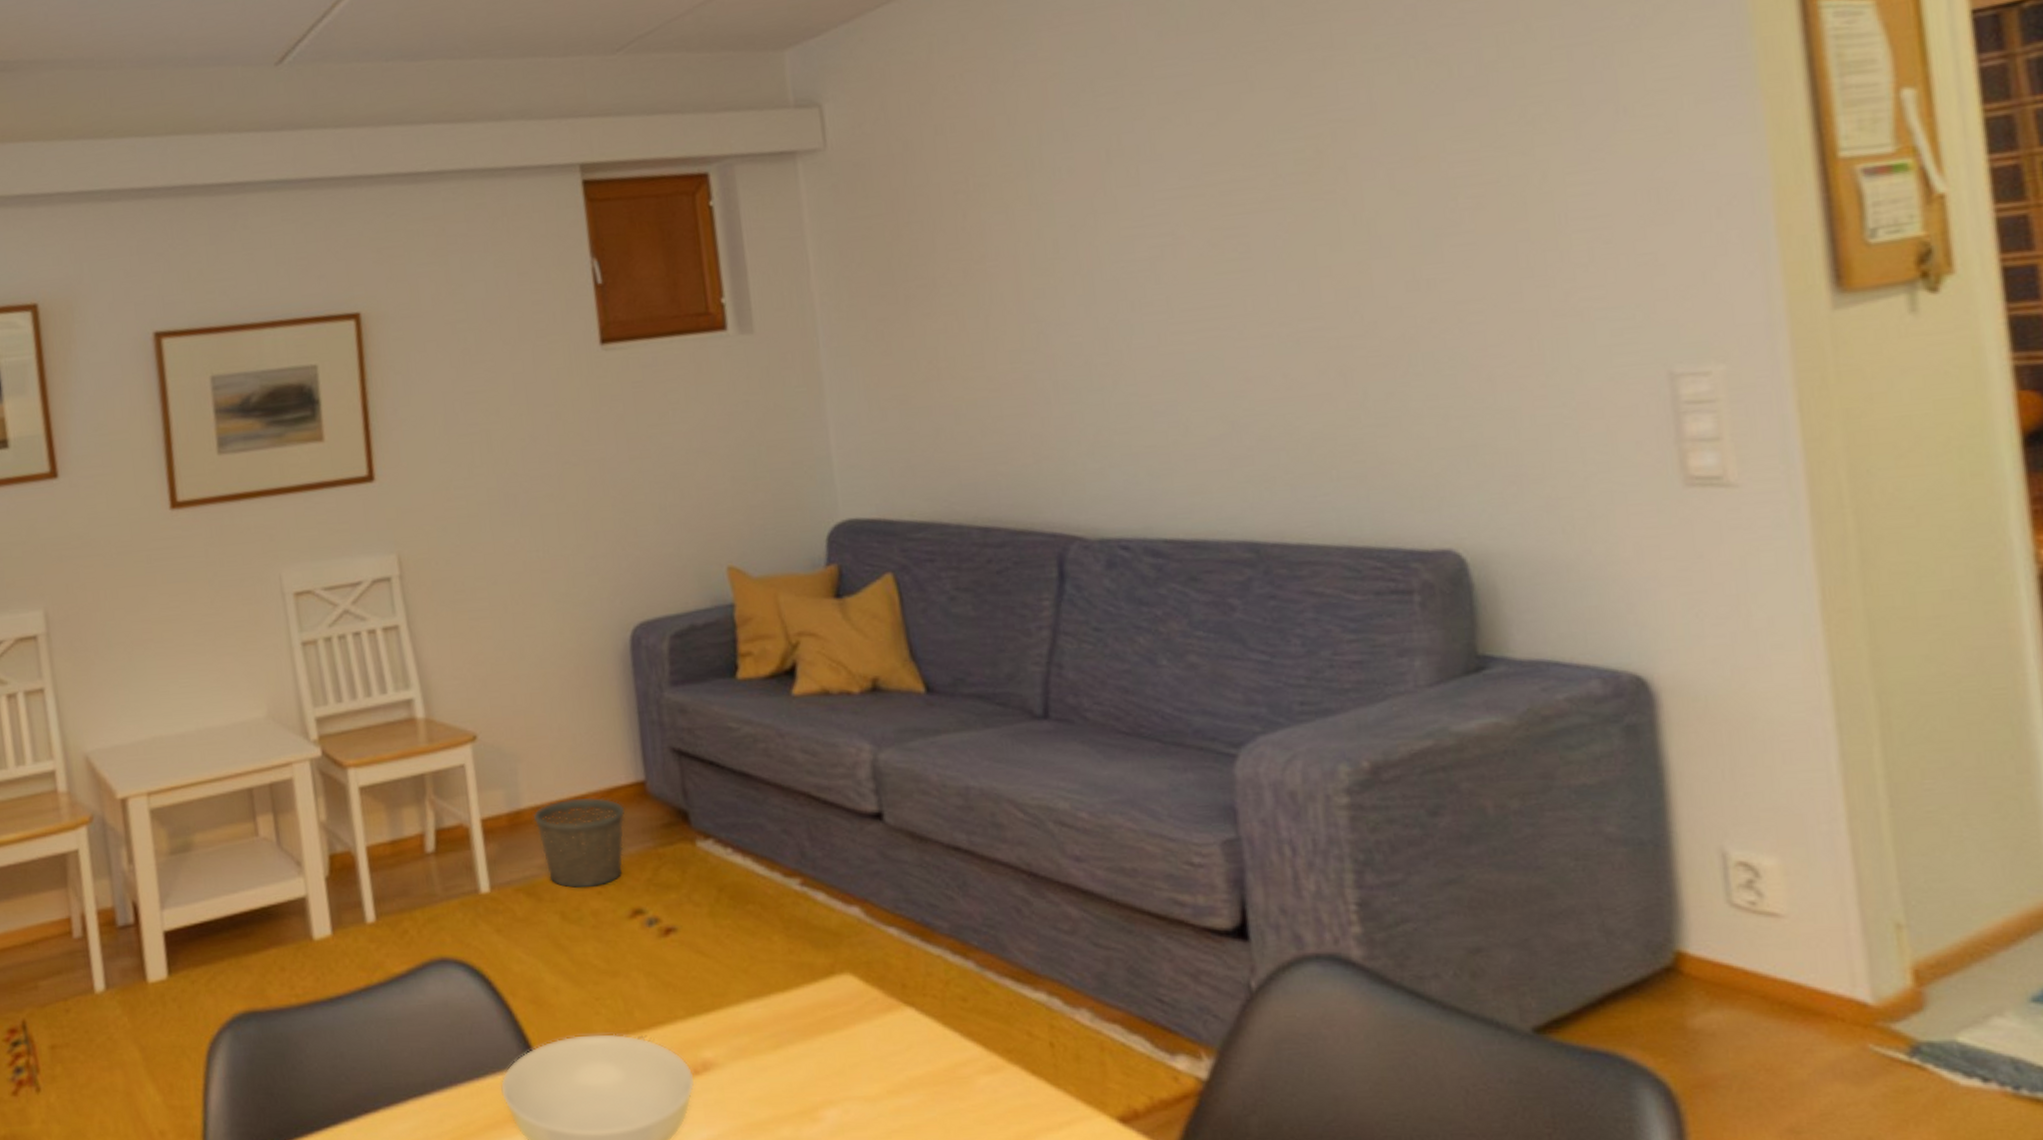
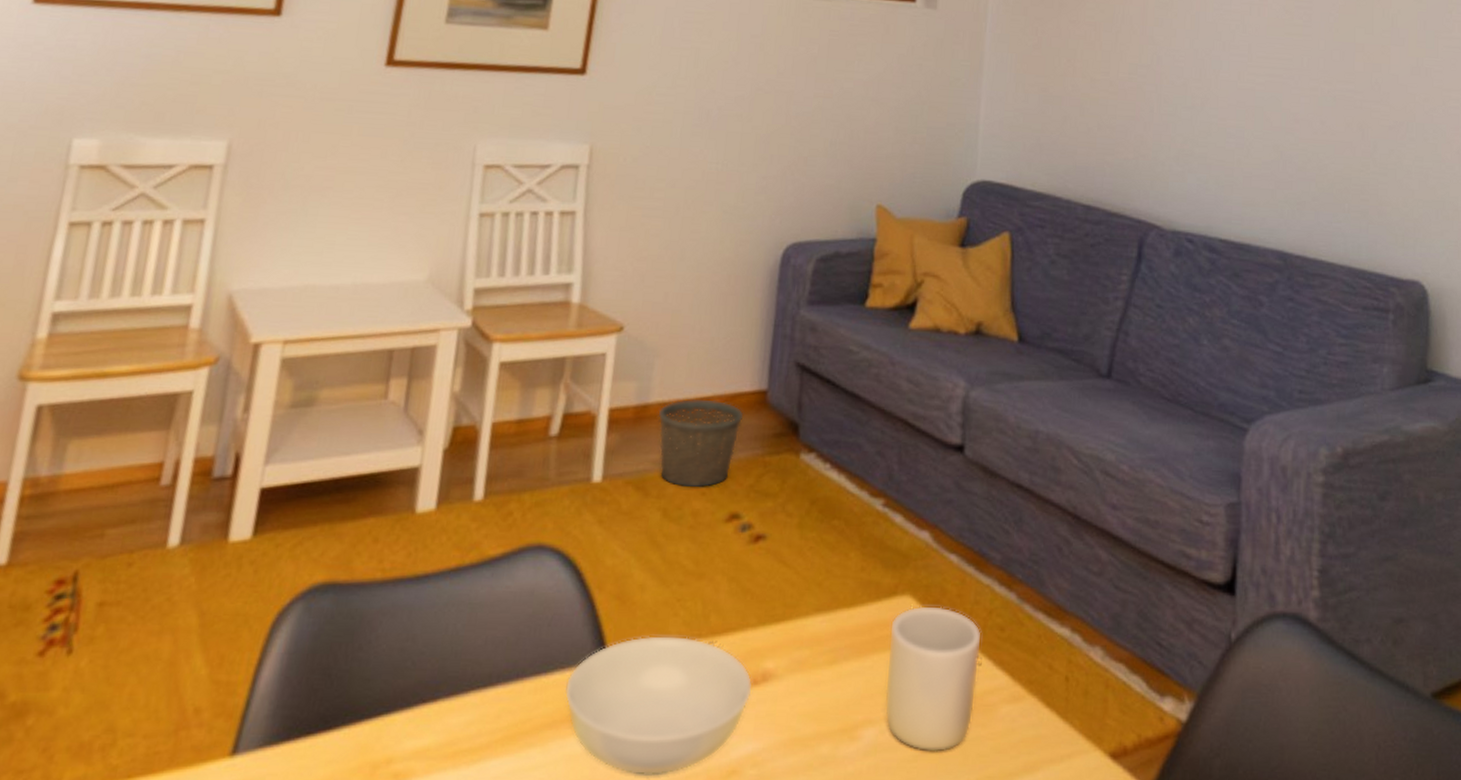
mug: none [833,982,947,1128] -> present [885,606,982,752]

